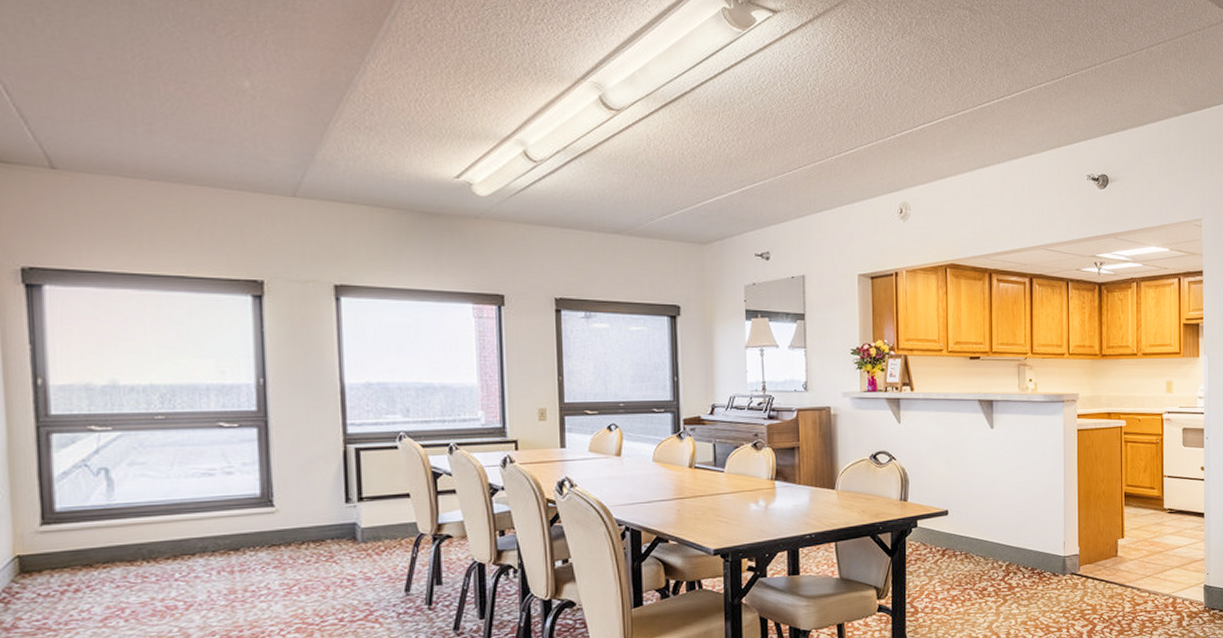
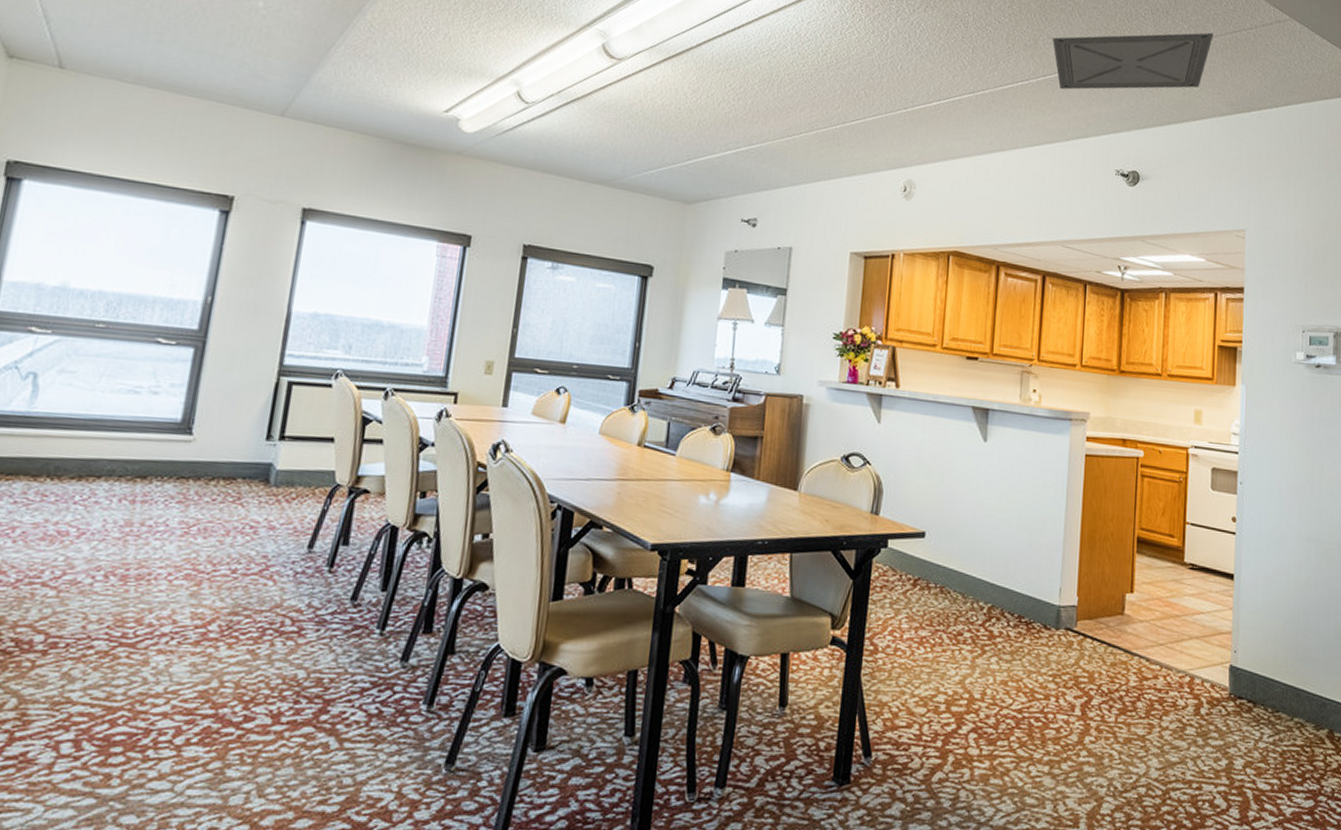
ceiling vent: none [1023,37,1167,103] -> present [1053,32,1214,90]

